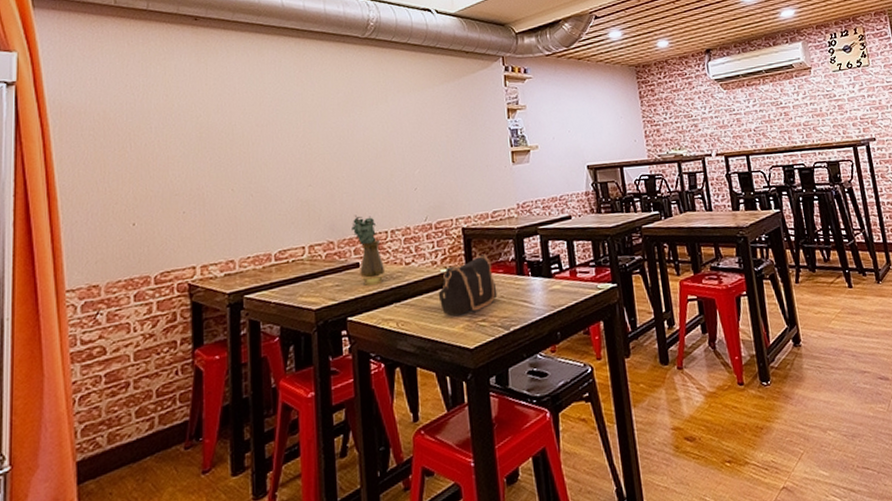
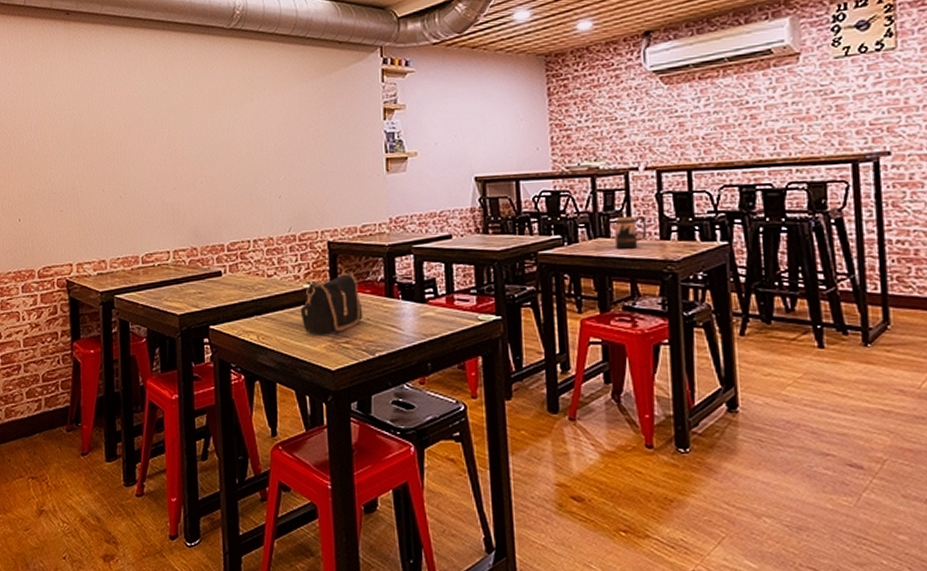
vase: present [351,214,386,286] -> none [214,221,247,296]
beer mug: none [698,191,722,221] -> present [615,215,647,251]

